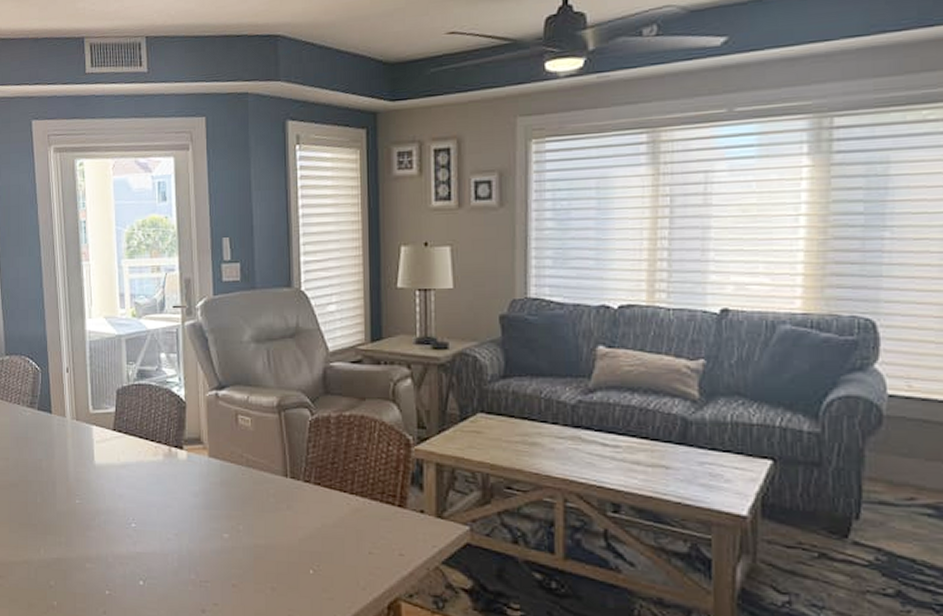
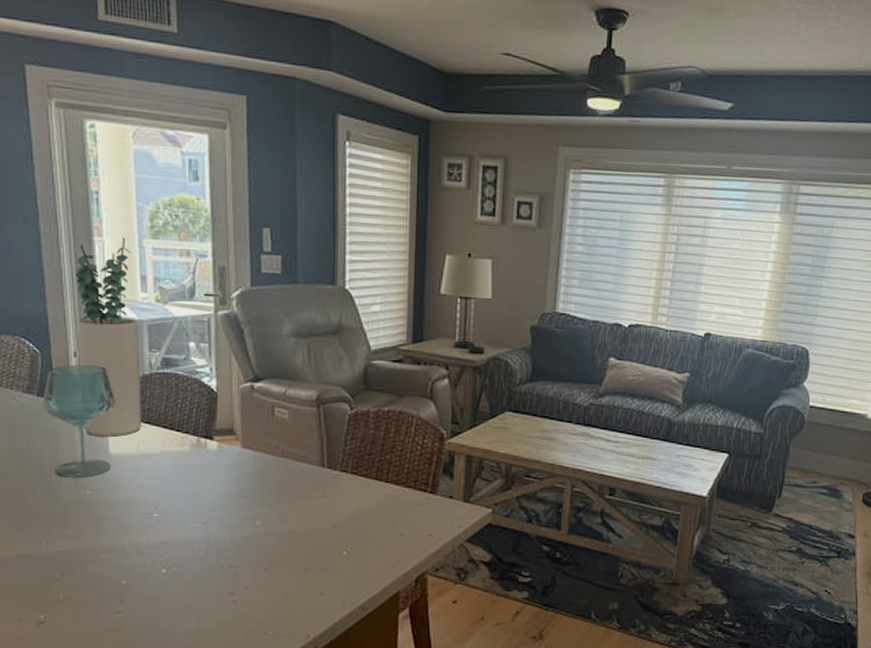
wine glass: none [42,380,99,487] -> present [43,364,115,478]
vase: none [69,259,122,448] -> present [76,237,143,438]

